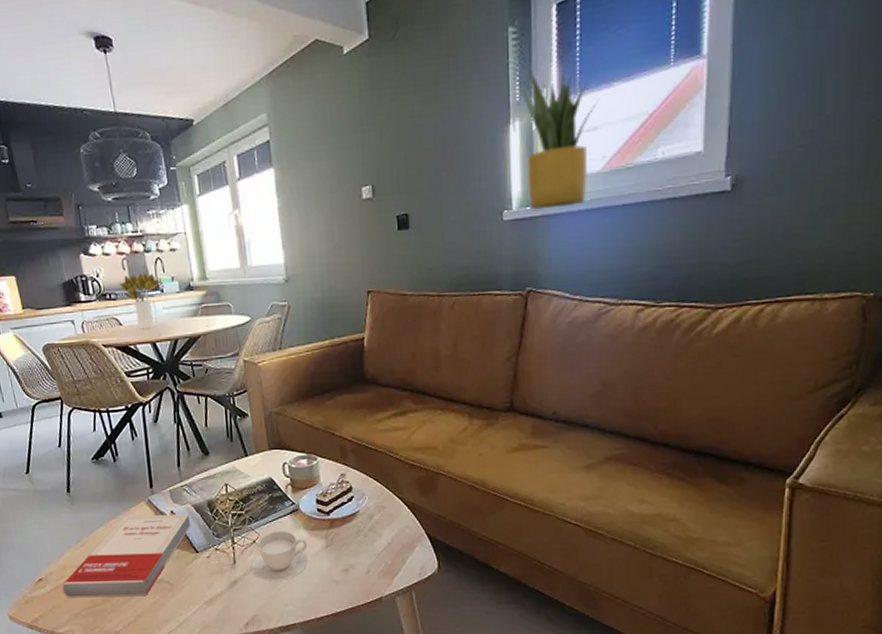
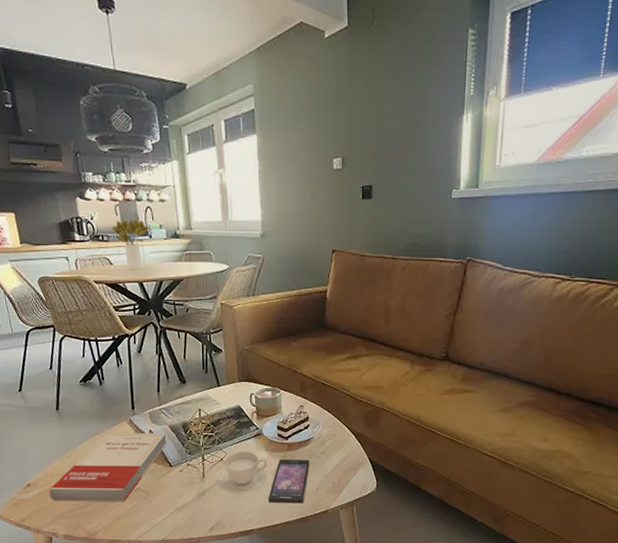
smartphone: none [310,538,357,591] -> present [268,460,310,503]
planter: present [520,68,597,211] -> none [474,70,537,192]

